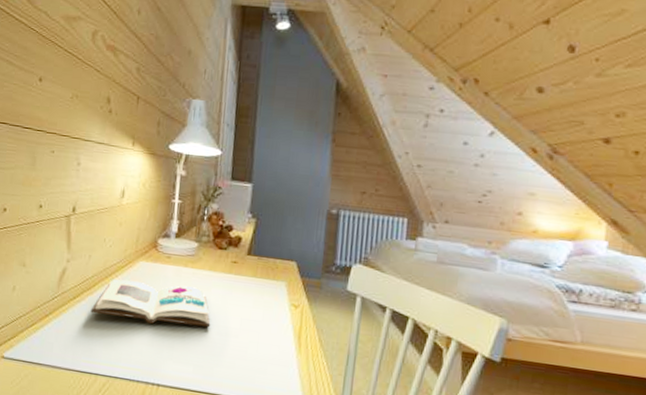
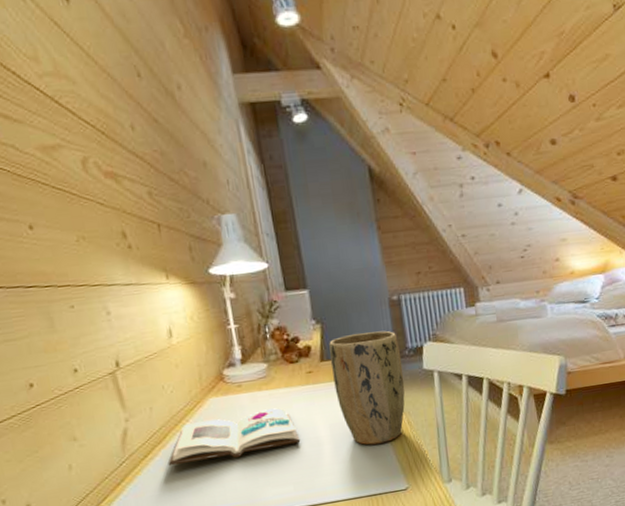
plant pot: none [254,236,328,354] -> present [329,330,405,445]

